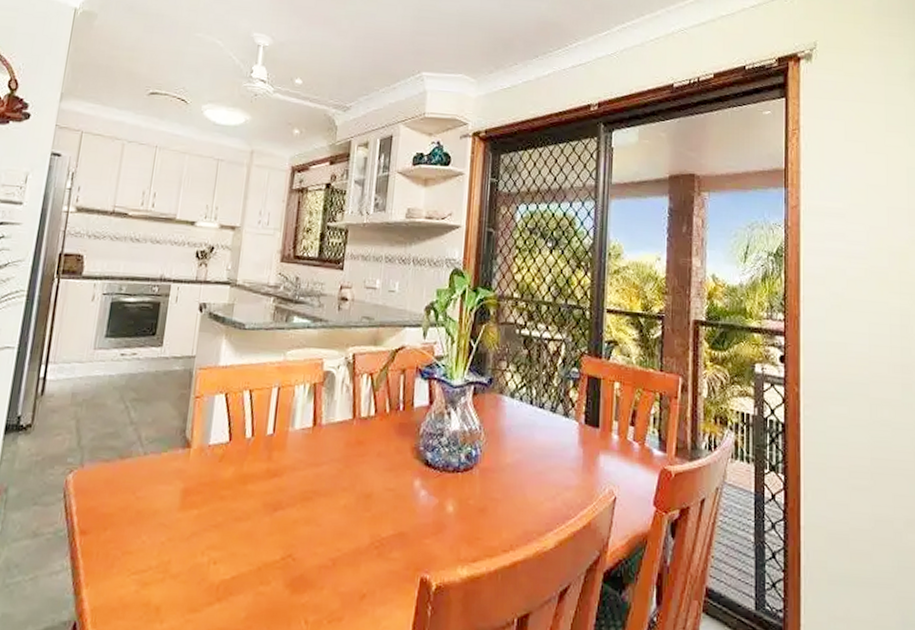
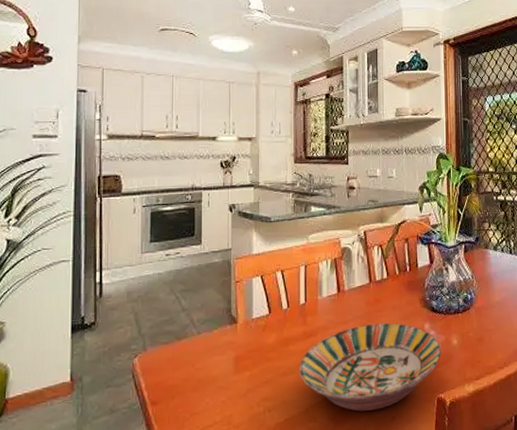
serving bowl: none [255,470,432,582] -> present [298,323,441,411]

